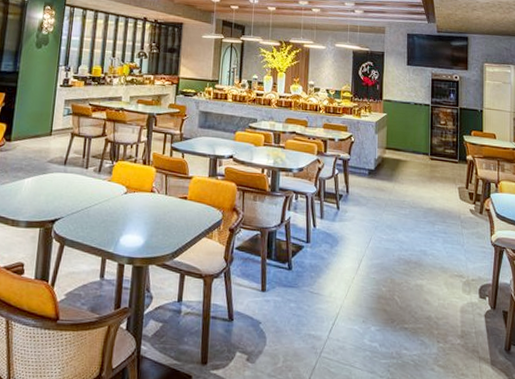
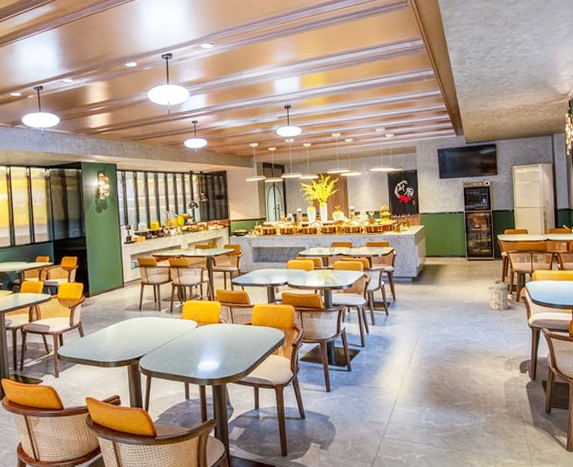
trash can: none [449,188,472,223] -> present [486,282,509,311]

